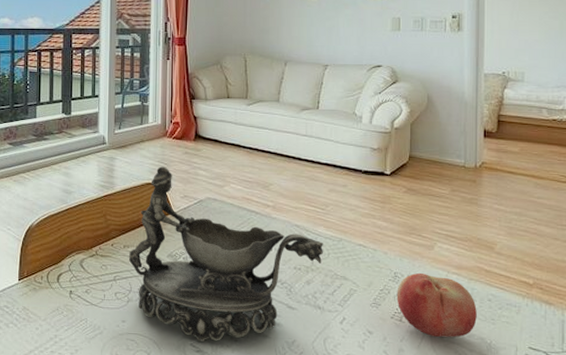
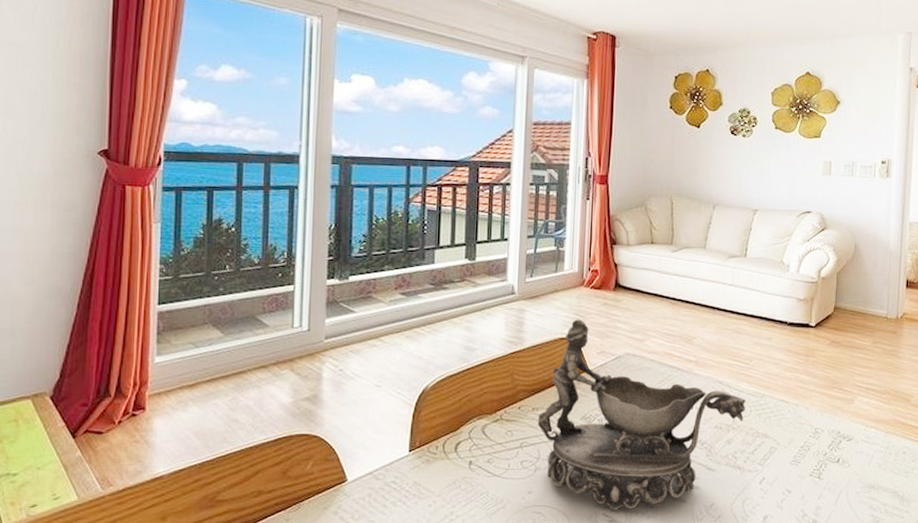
fruit: present [396,273,477,338] -> none [816,428,892,493]

